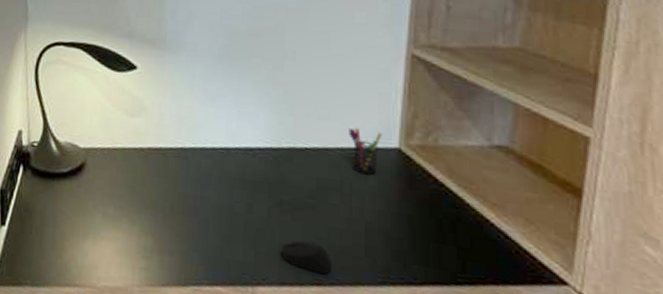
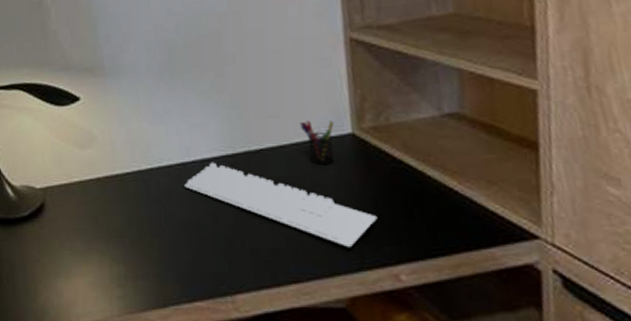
keyboard: none [225,152,410,261] -> present [184,162,378,248]
computer mouse: present [281,239,333,274] -> none [253,240,308,270]

